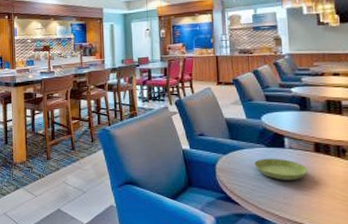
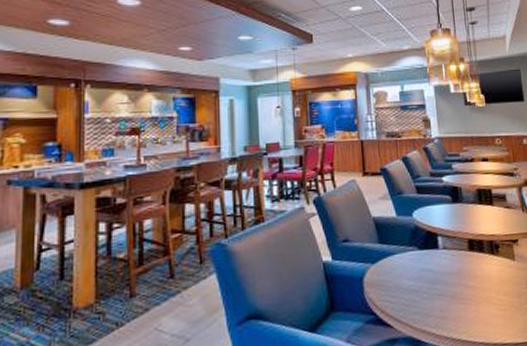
saucer: present [254,158,308,180] -> none [407,262,464,289]

